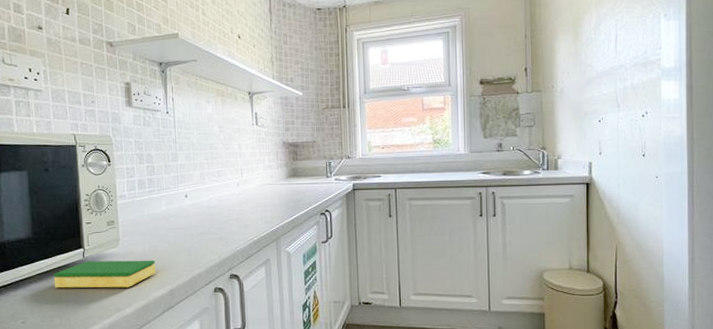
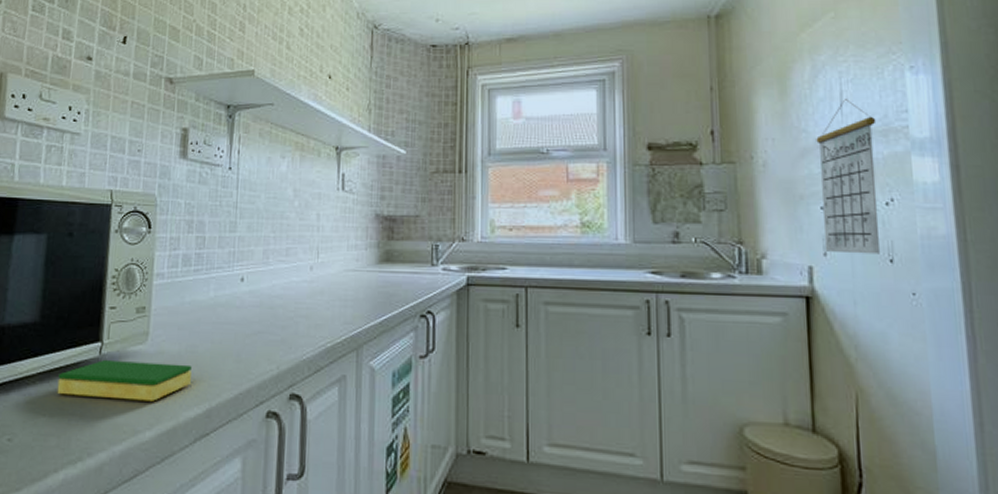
calendar: none [598,41,639,152] -> present [816,99,880,255]

